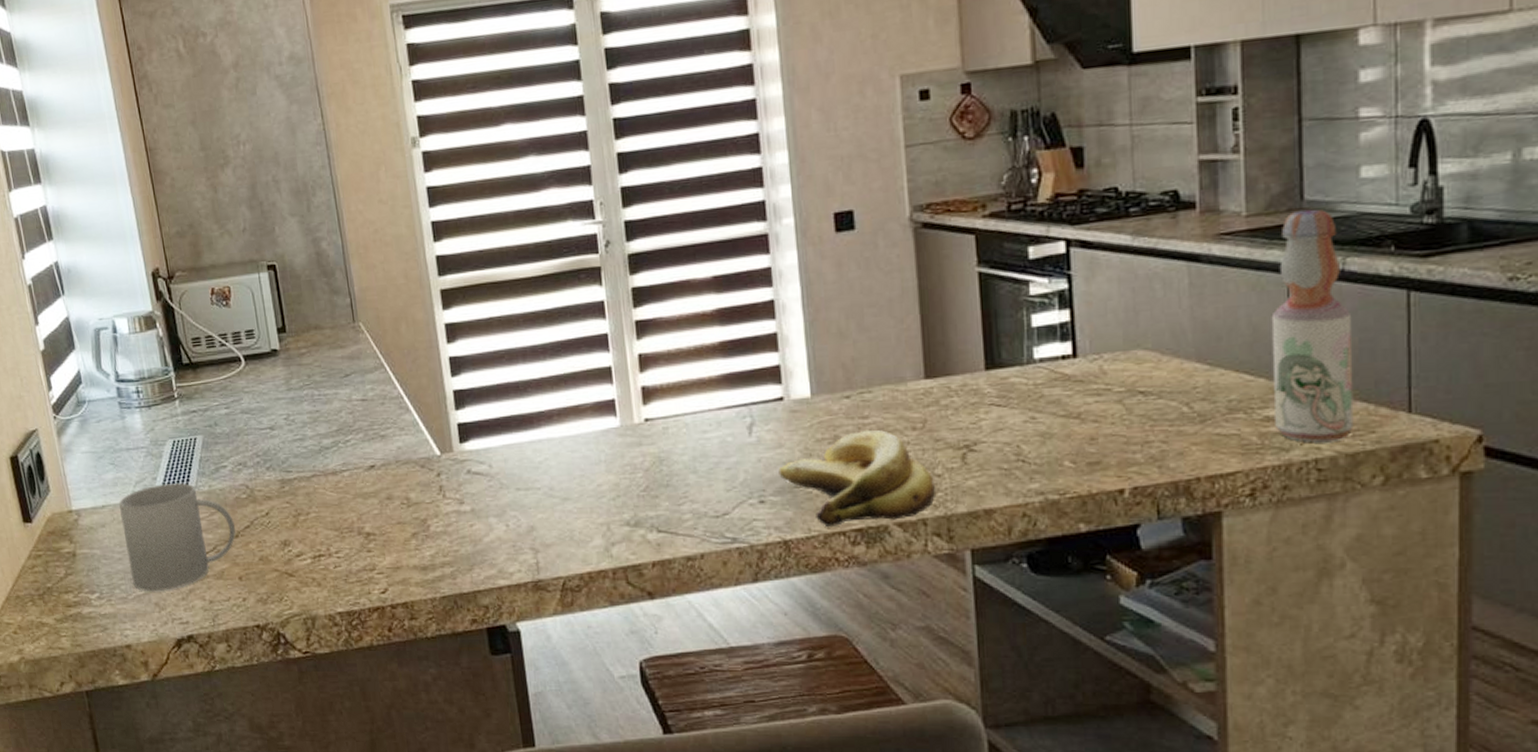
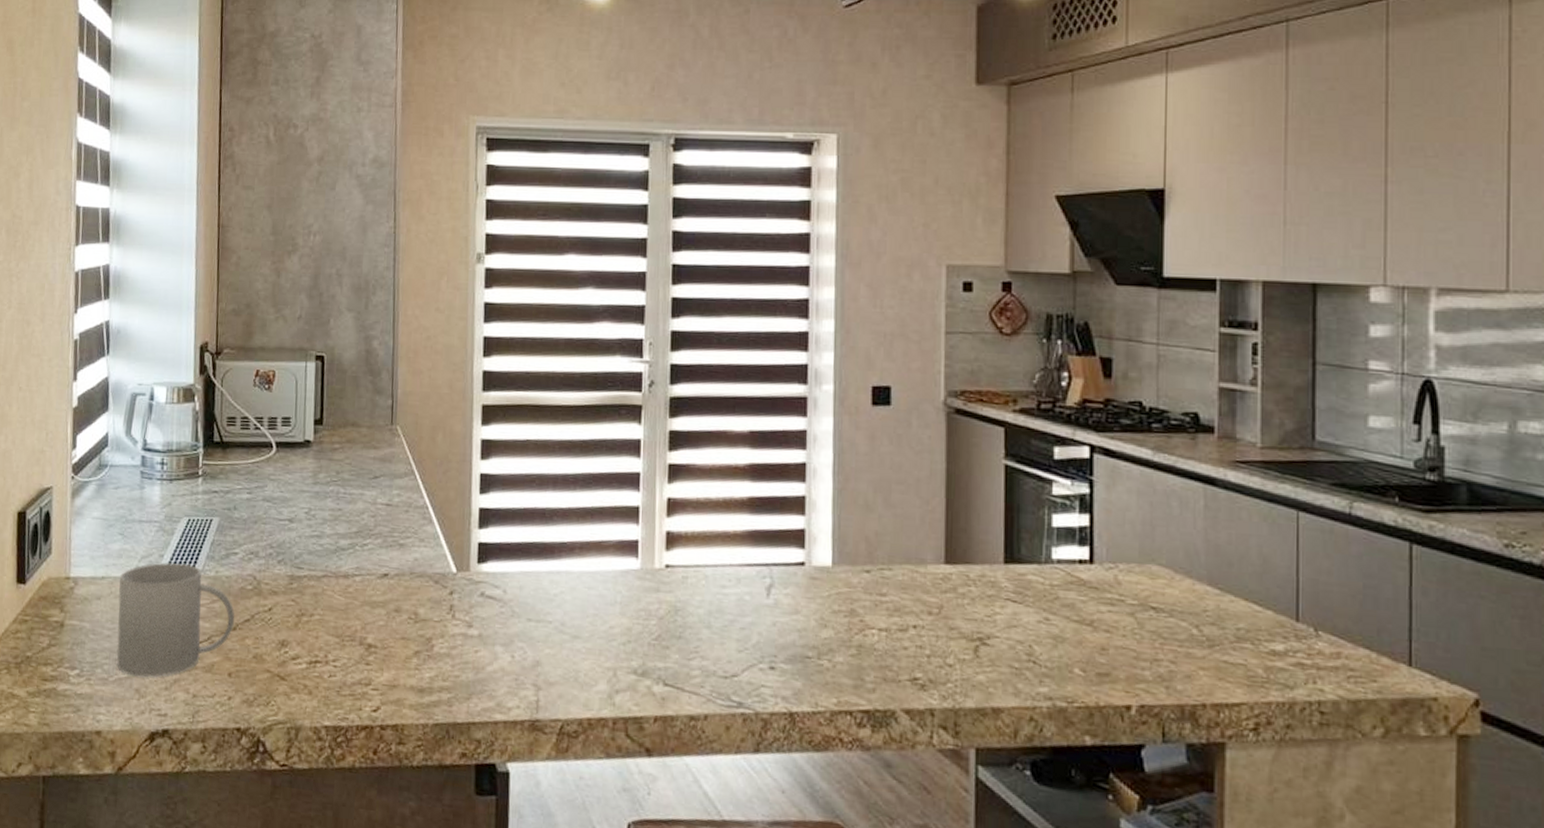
banana: present [778,429,936,526] -> none [792,607,947,706]
bottle: present [1271,209,1354,442] -> none [1280,449,1358,685]

